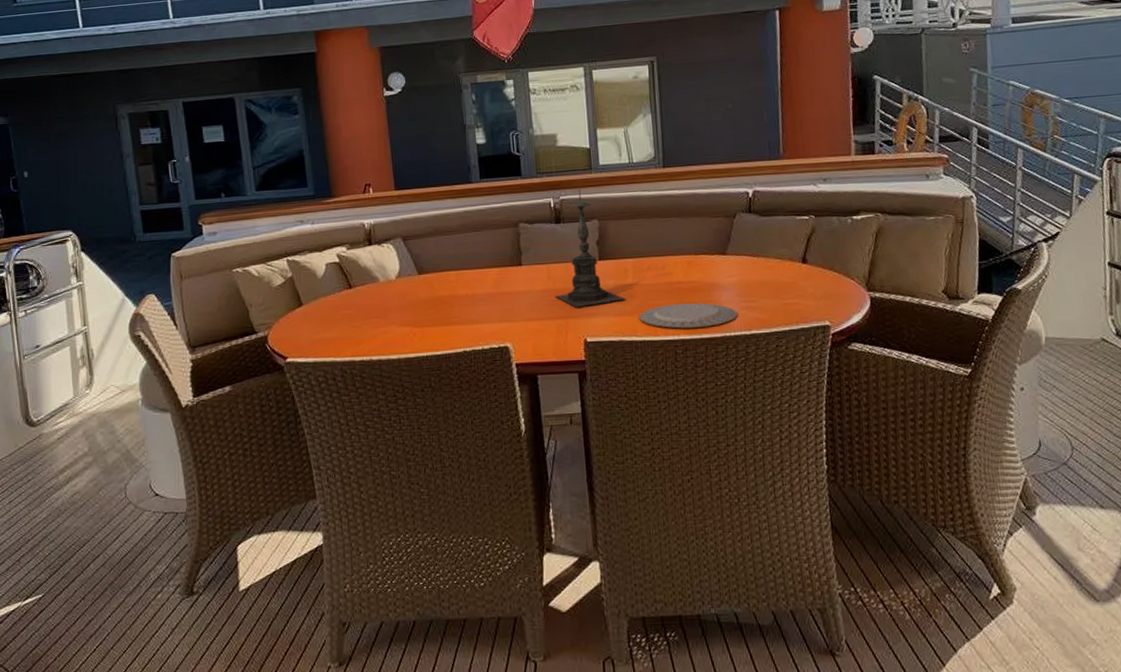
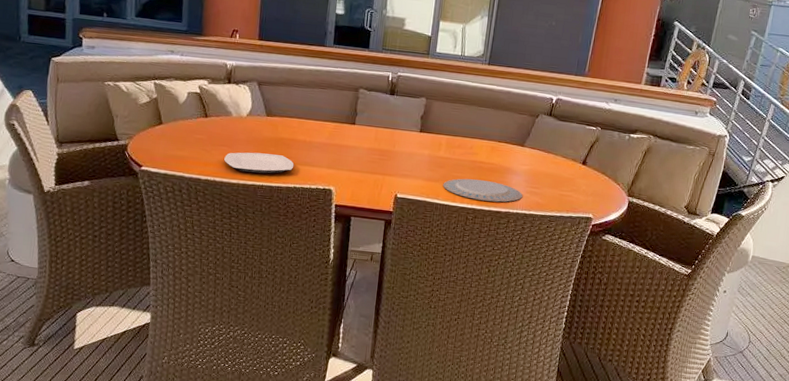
plate: none [378,317,460,344] -> present [224,152,294,174]
candle holder: present [555,186,626,307] -> none [378,67,435,169]

